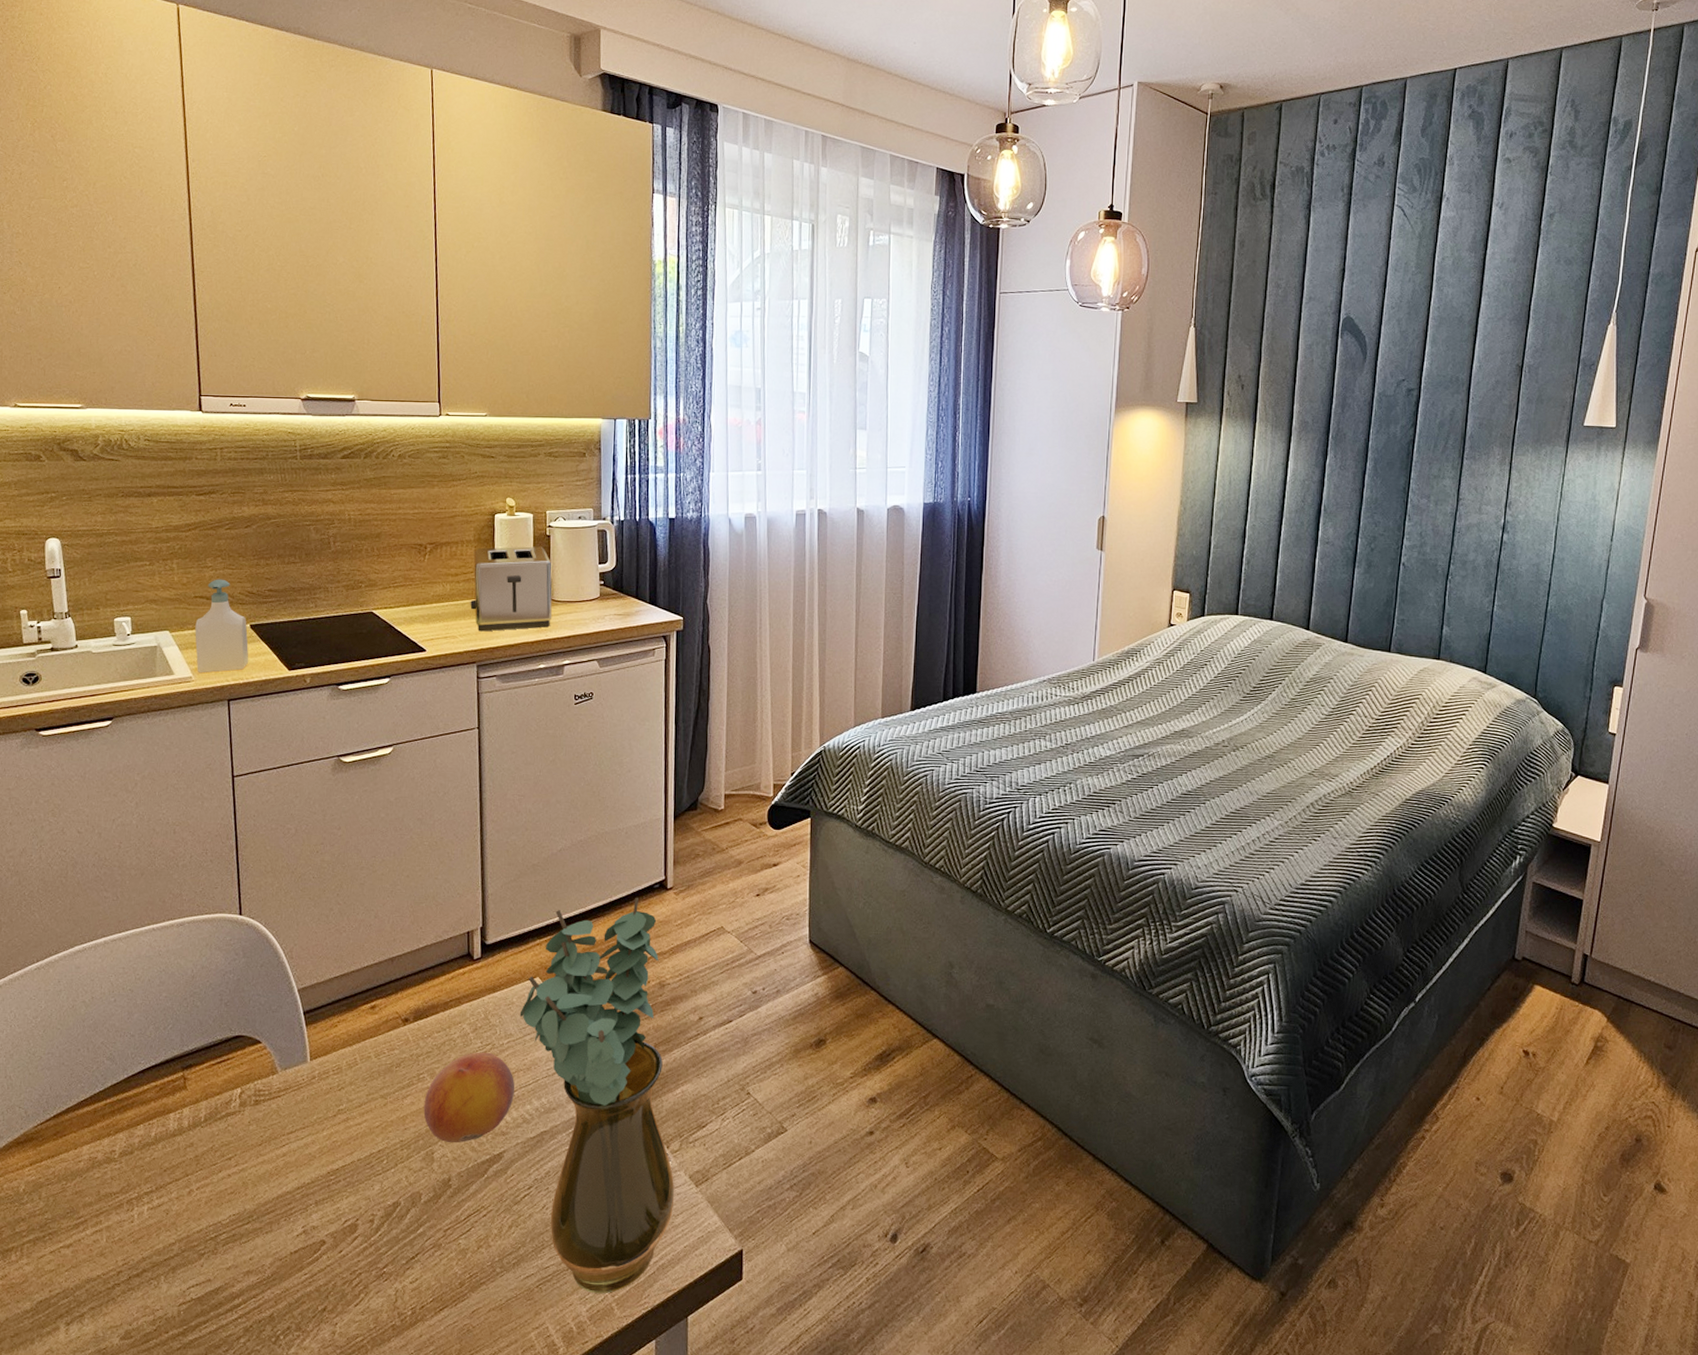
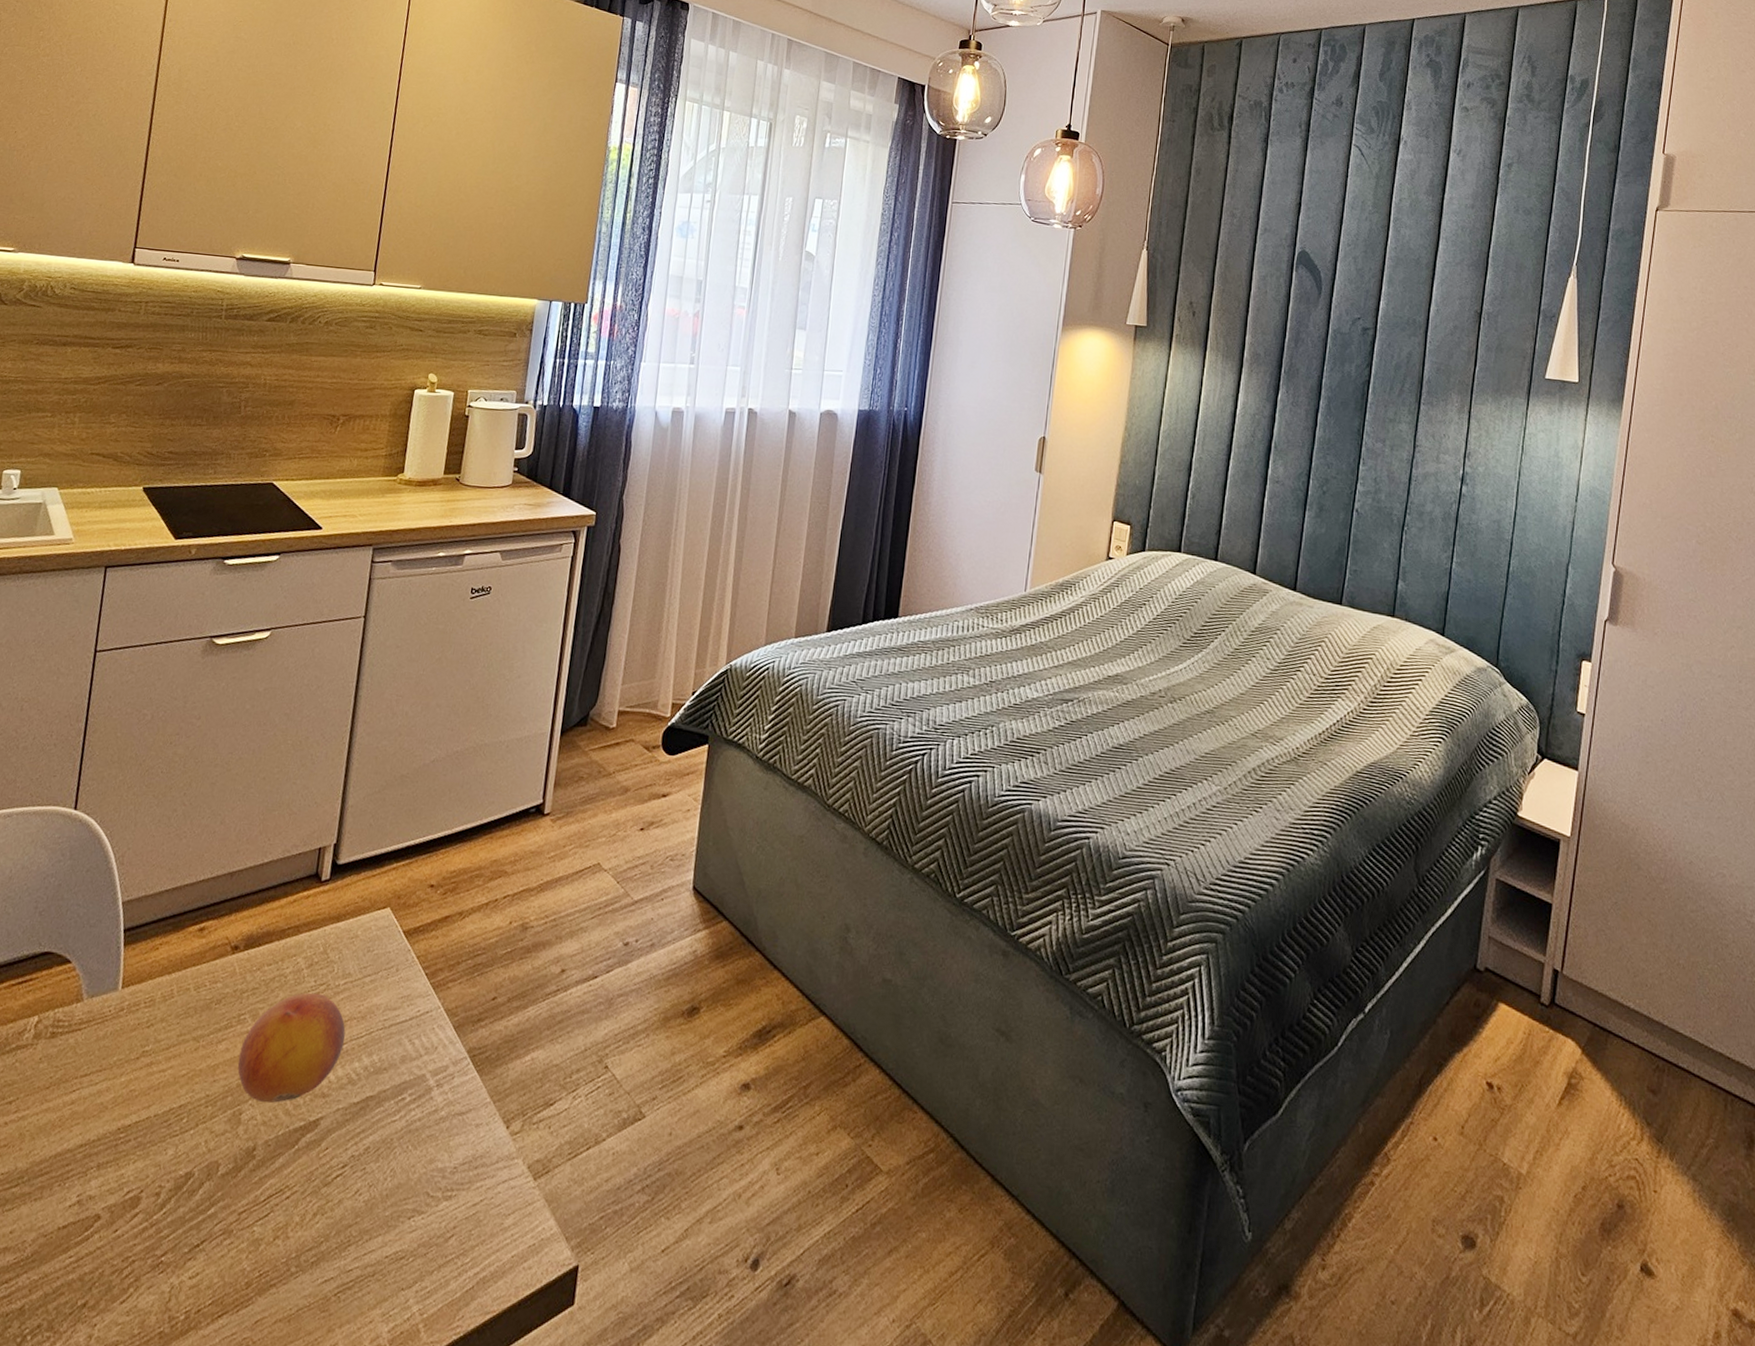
soap bottle: present [195,579,249,674] -> none [79,436,141,536]
toaster: present [469,546,553,632] -> none [374,423,466,513]
vase: present [519,897,675,1294] -> none [360,821,528,1311]

